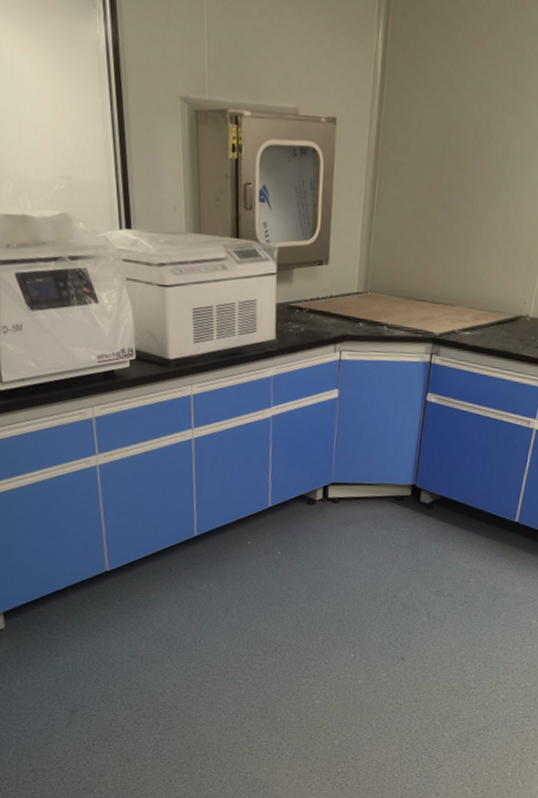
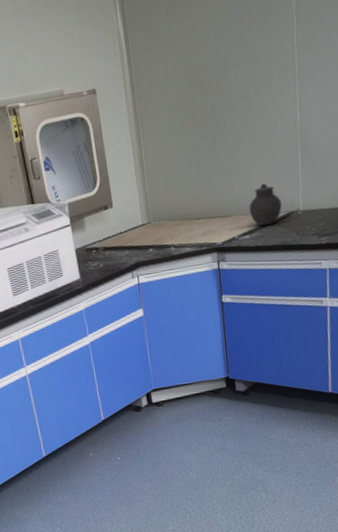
jar: none [476,276,512,325] -> present [249,183,282,226]

